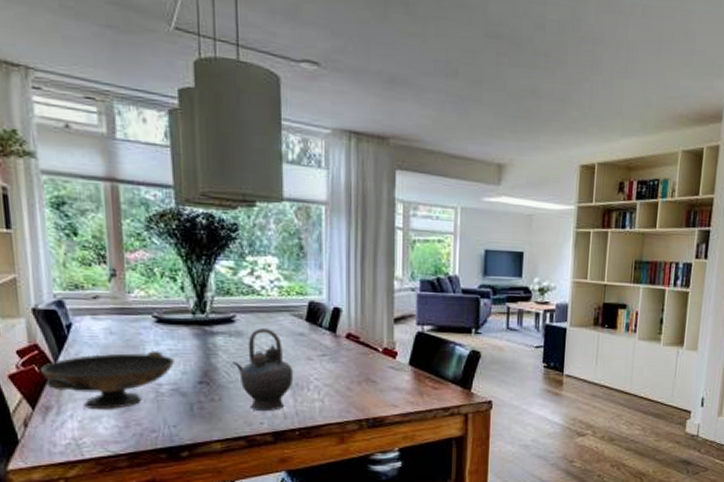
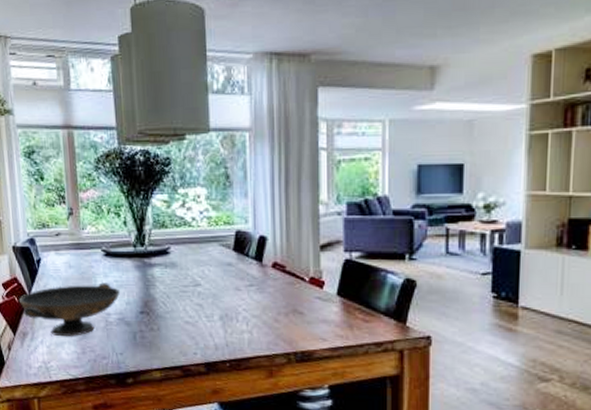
teapot: present [232,328,294,412] -> none [168,259,224,342]

